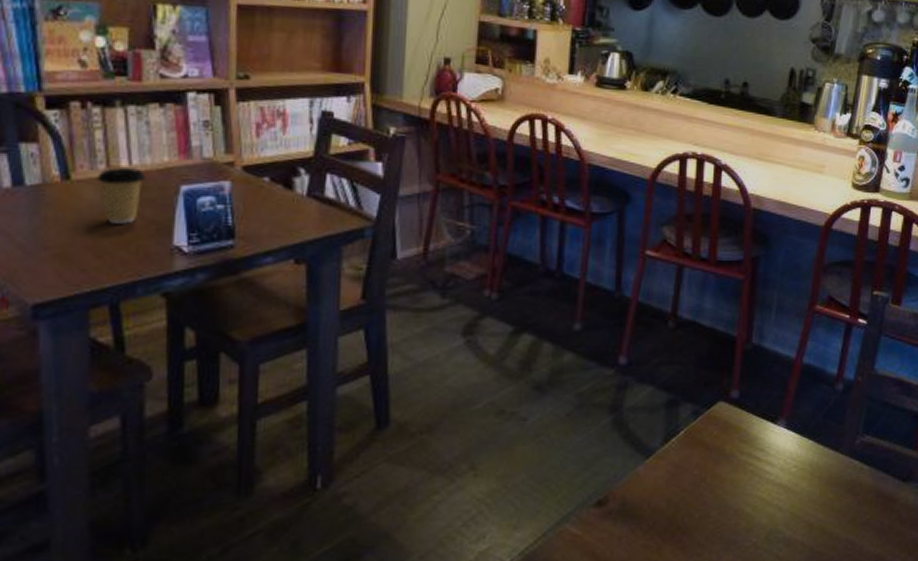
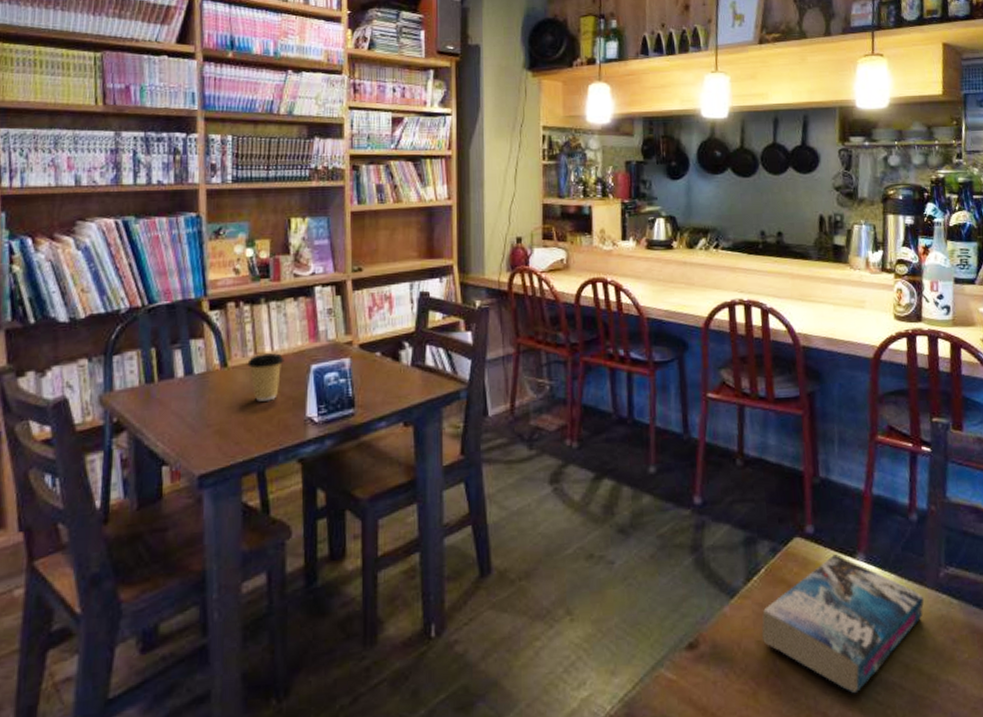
book: none [672,419,838,550] -> present [761,554,925,694]

